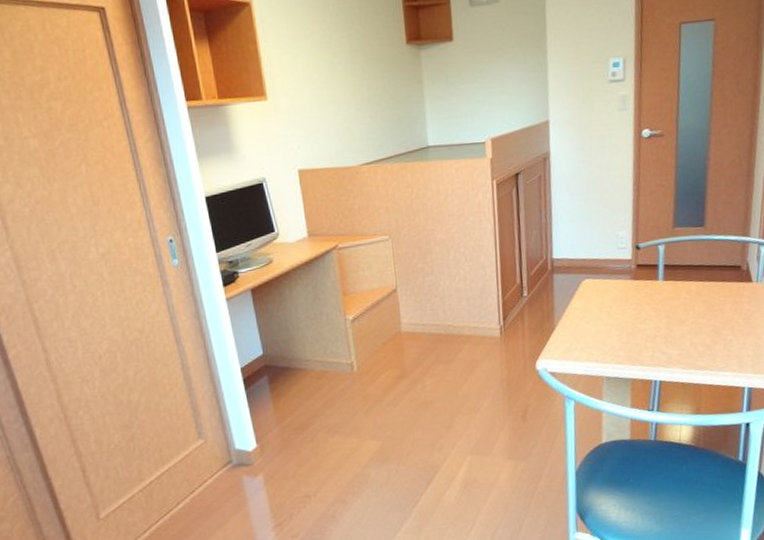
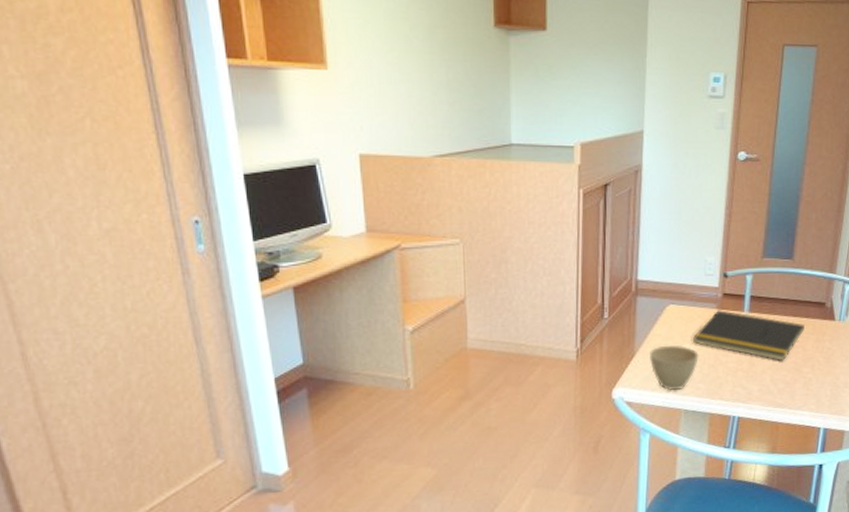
cup: none [569,316,617,360] -> present [650,345,699,391]
notepad: none [610,279,721,325] -> present [693,309,804,362]

